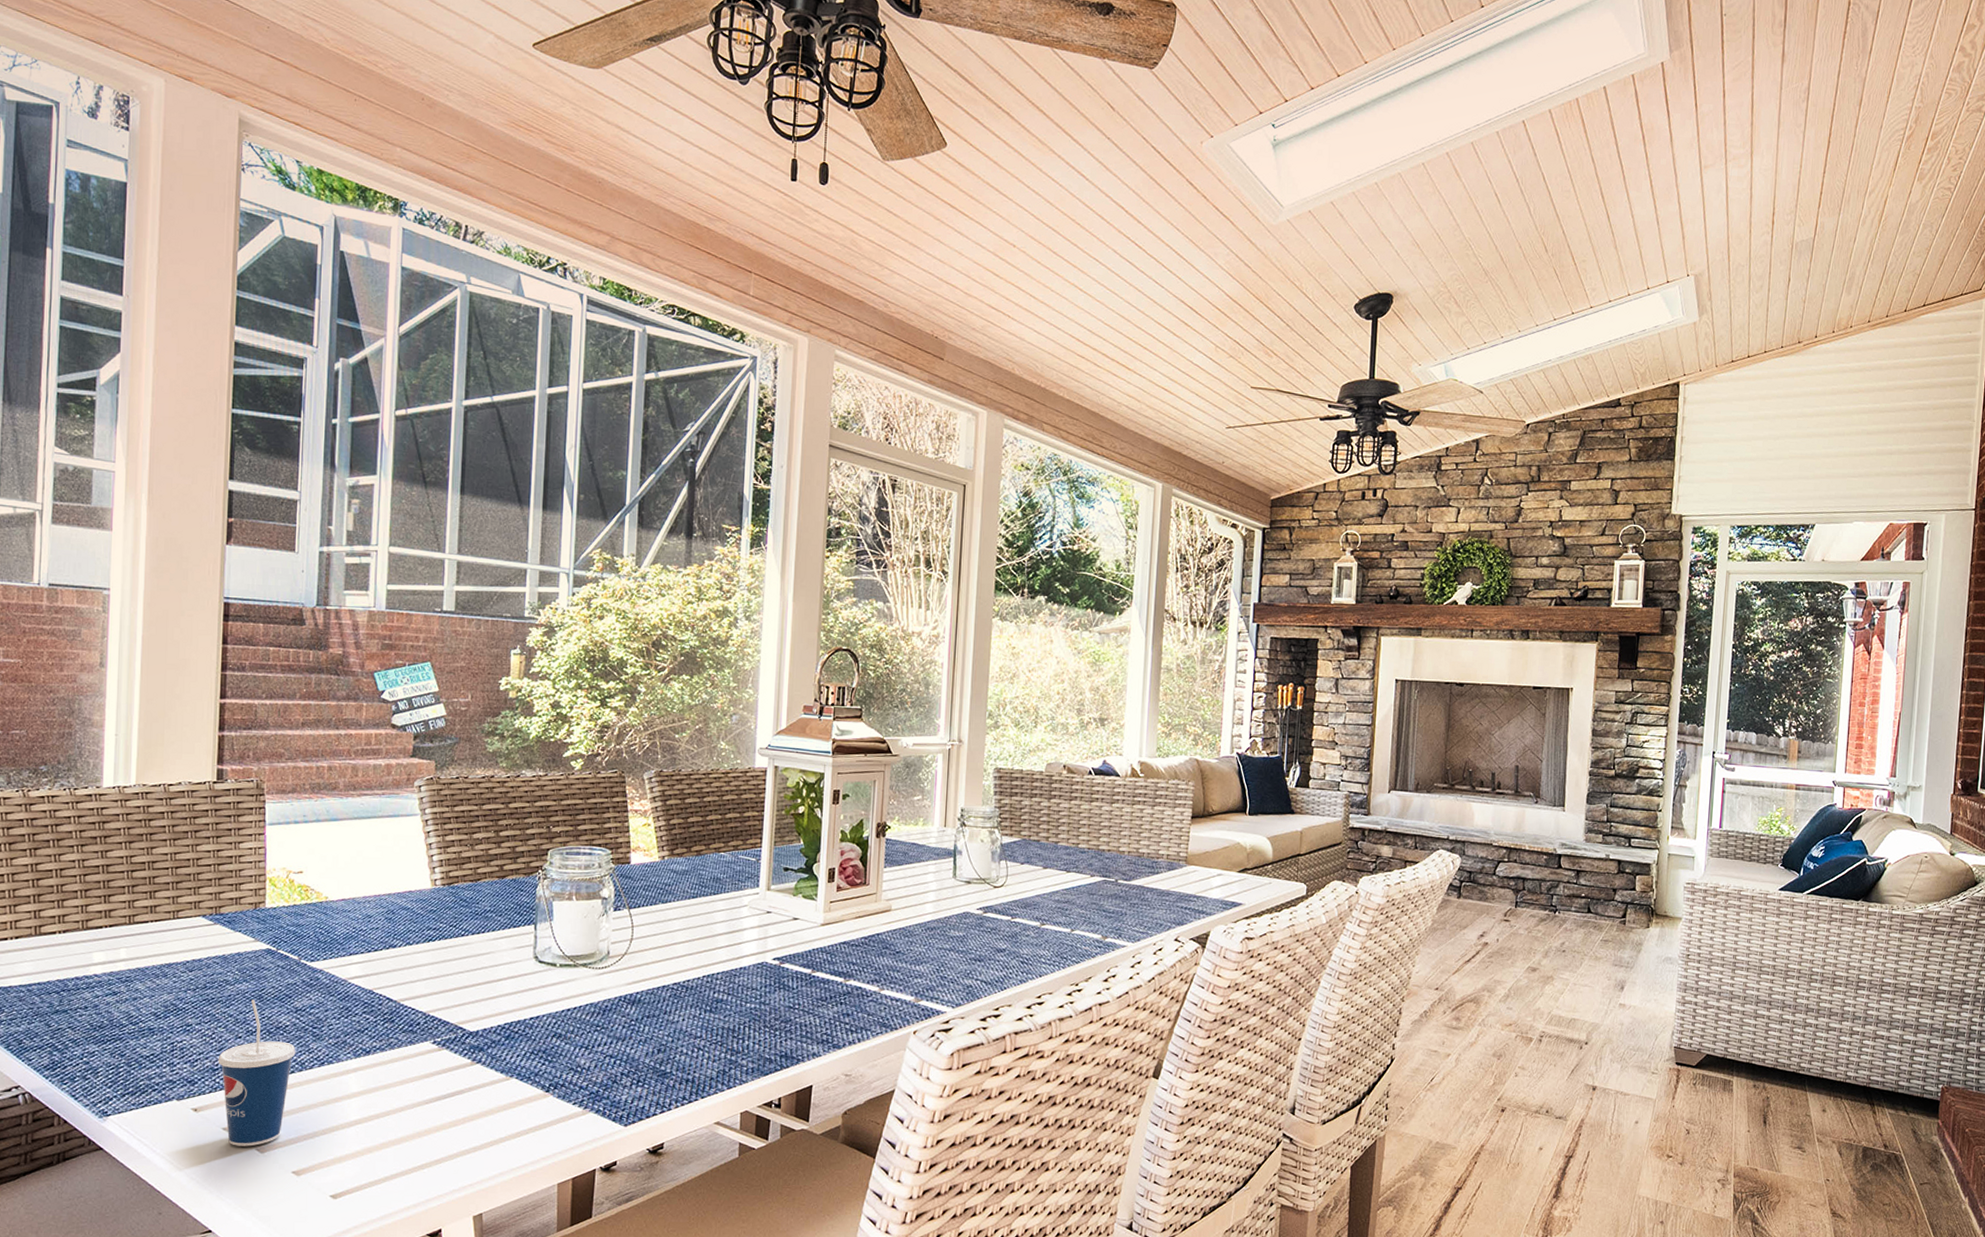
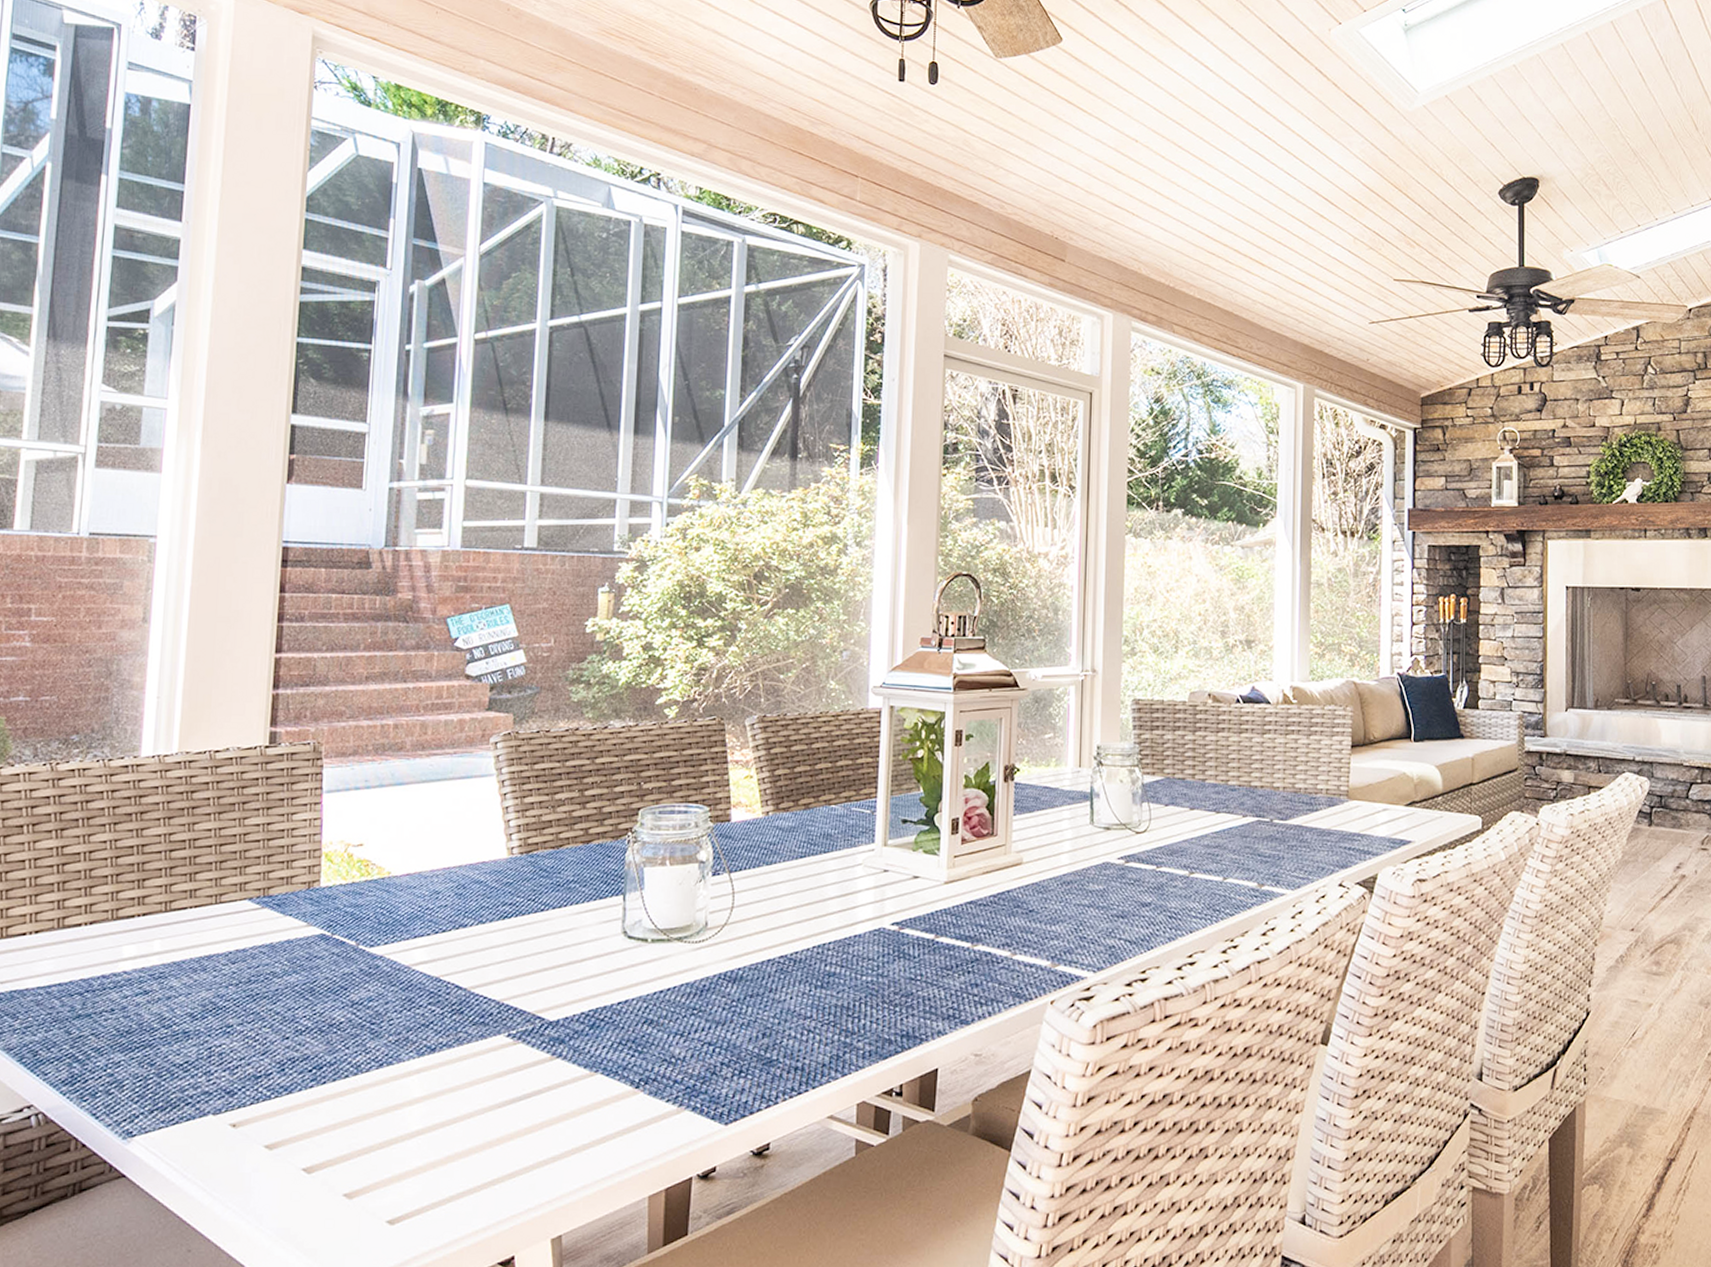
cup: present [218,999,296,1147] -> none [261,993,351,1167]

